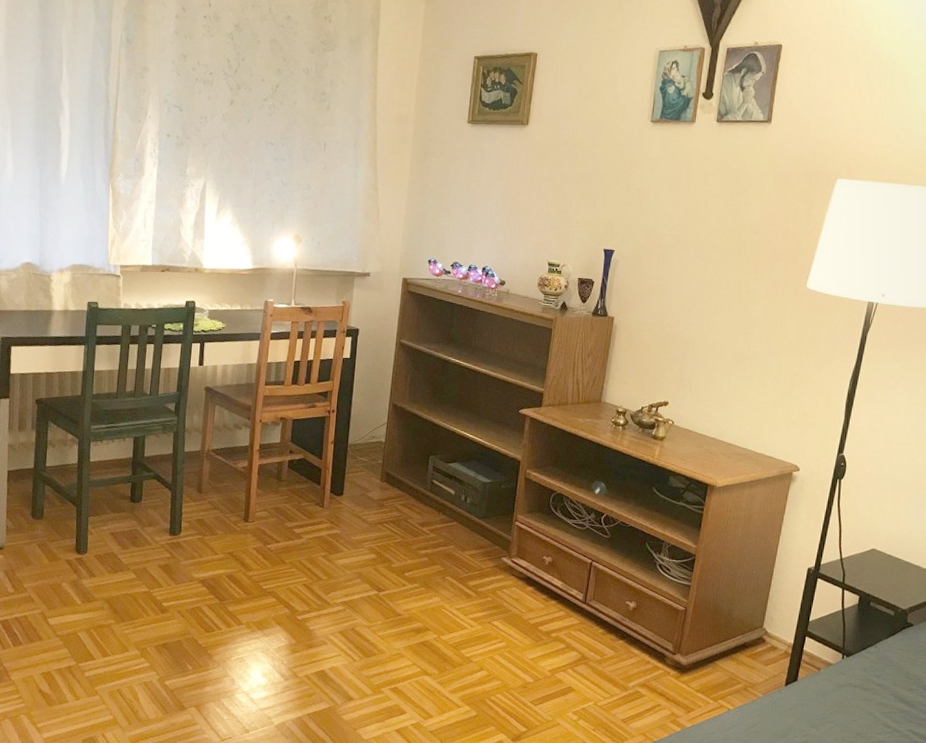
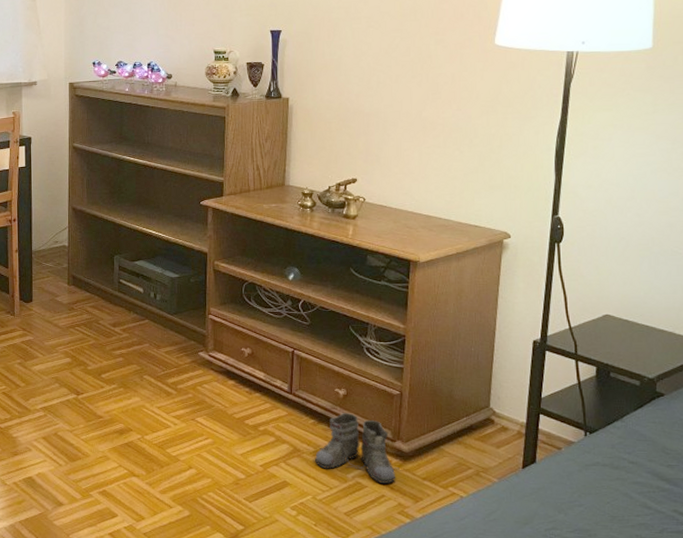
boots: none [600,625,677,694] -> present [315,413,400,484]

